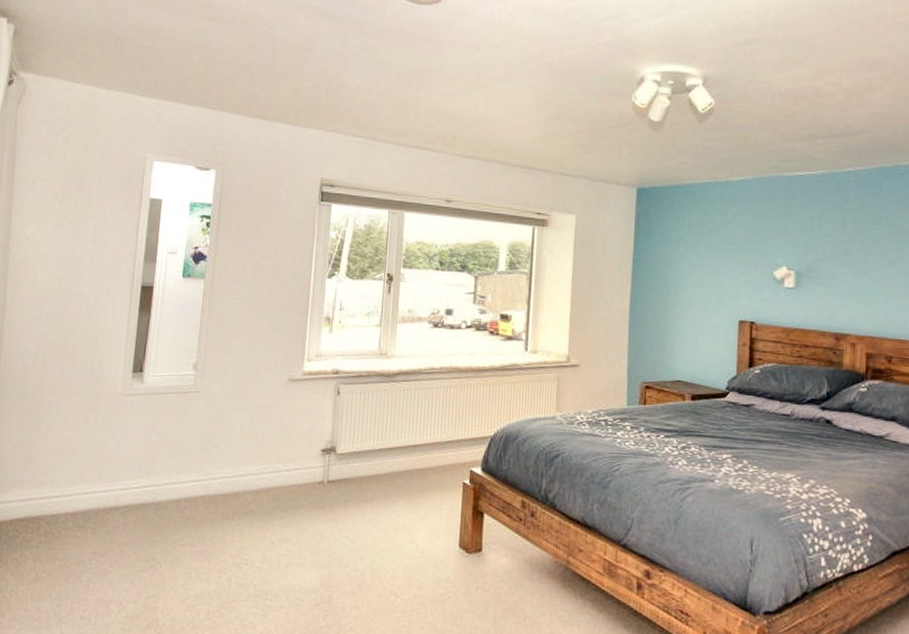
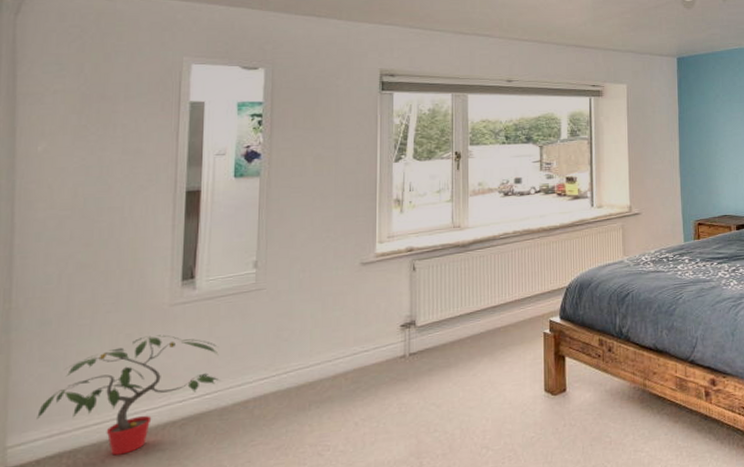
potted plant: none [12,421,159,530] -> present [37,334,221,456]

